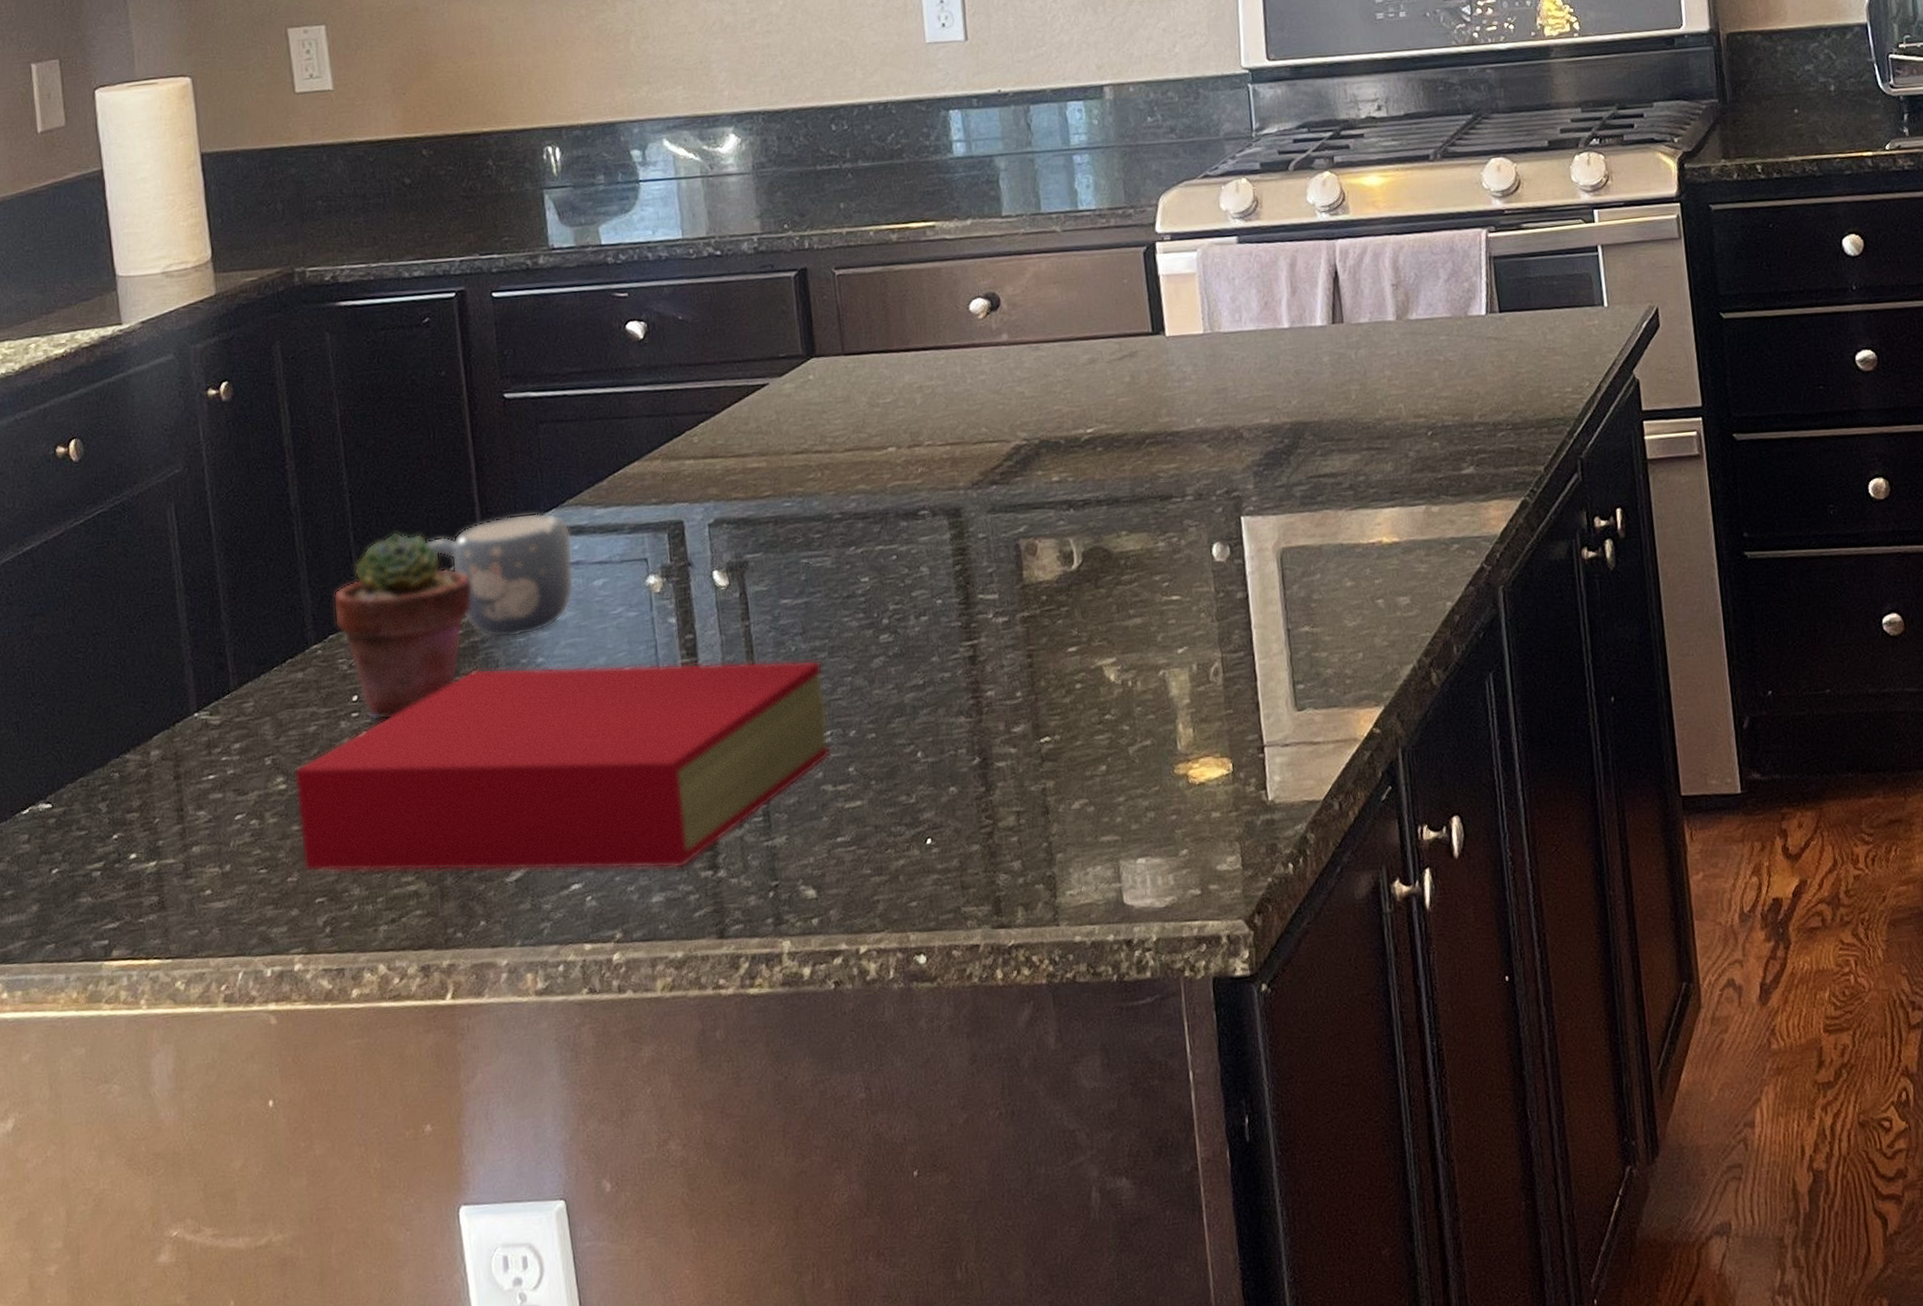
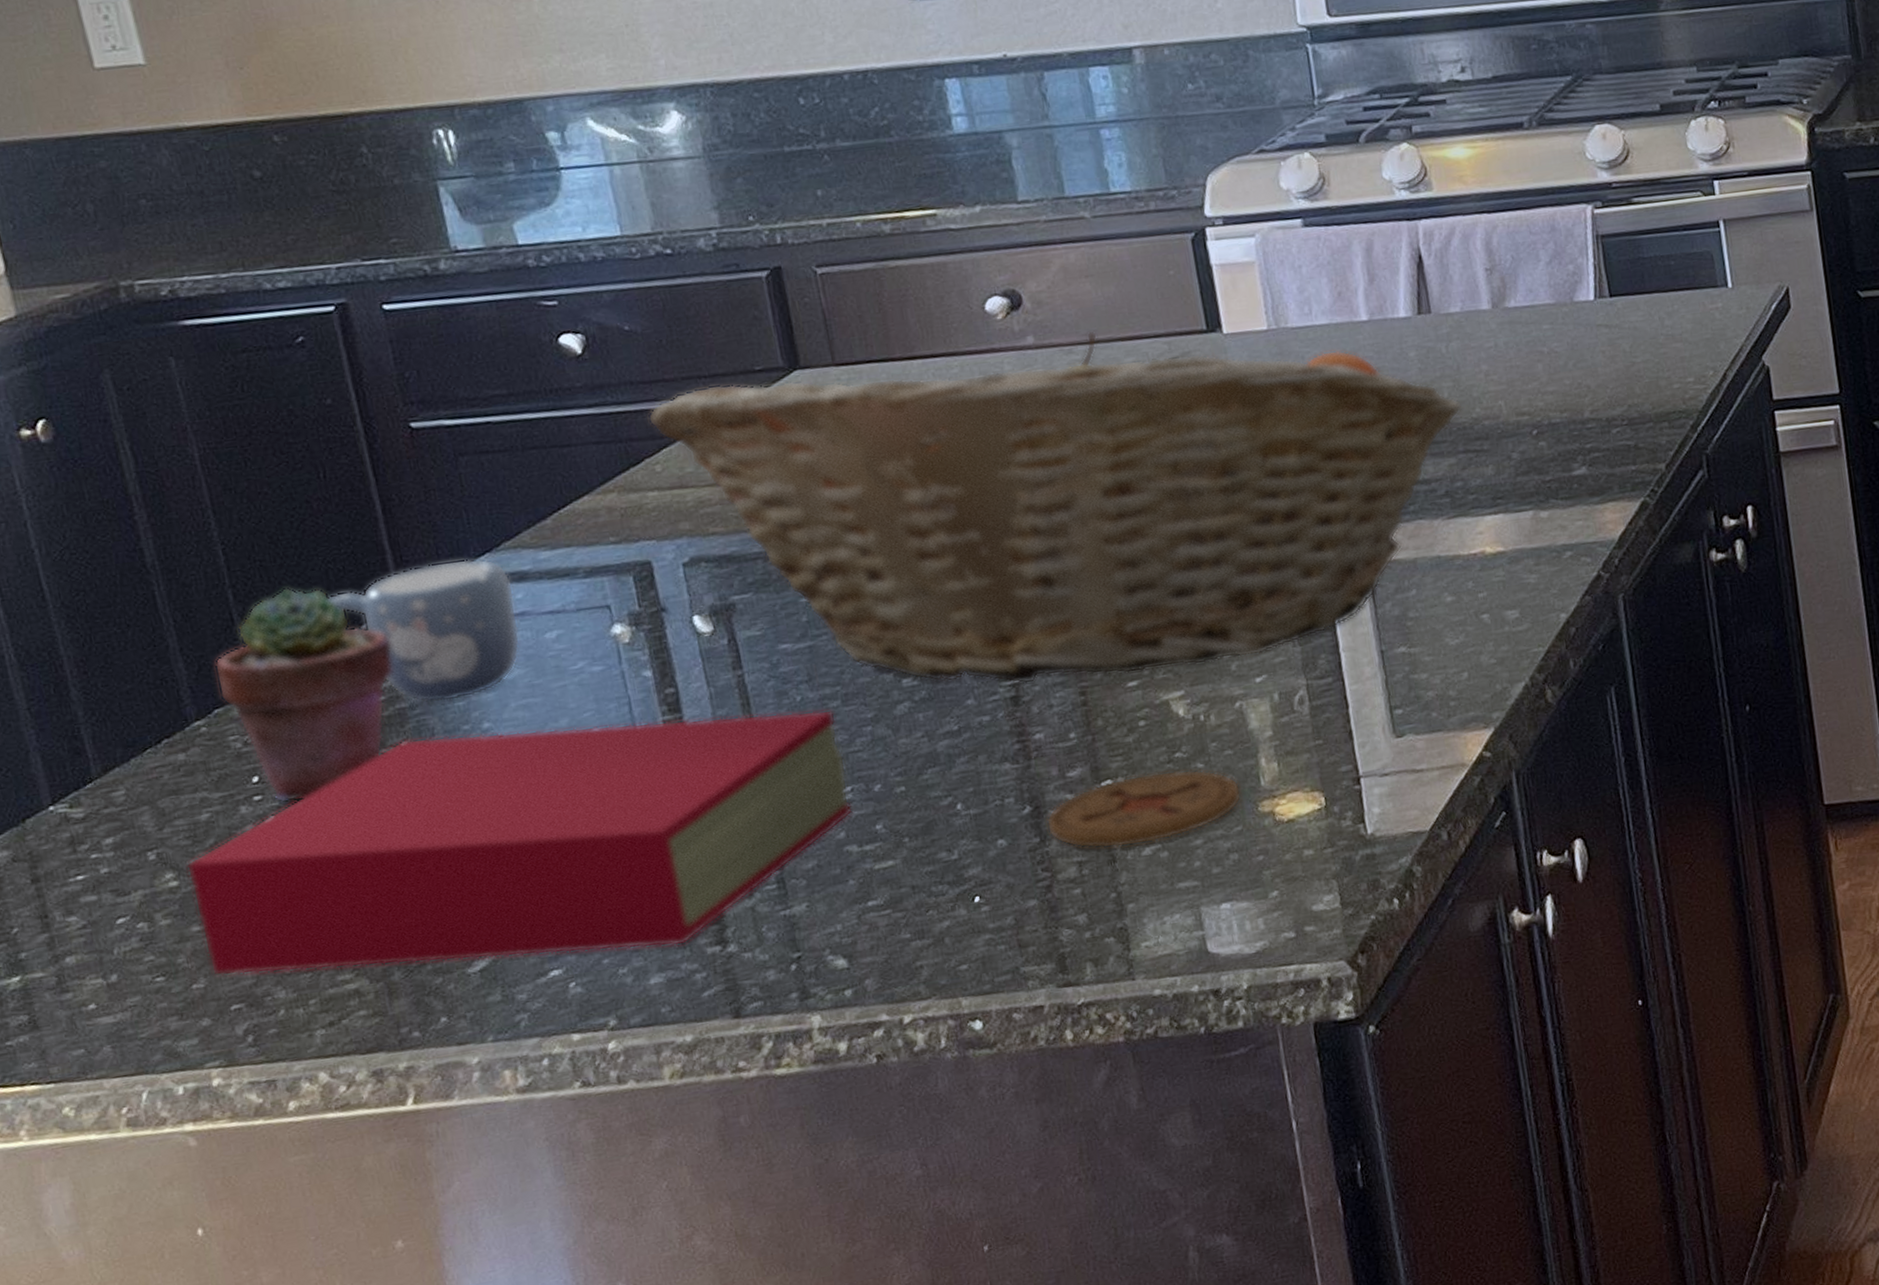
fruit basket: none [690,331,1369,646] -> present [647,331,1464,685]
coaster: none [991,731,1161,801] -> present [1046,769,1242,849]

